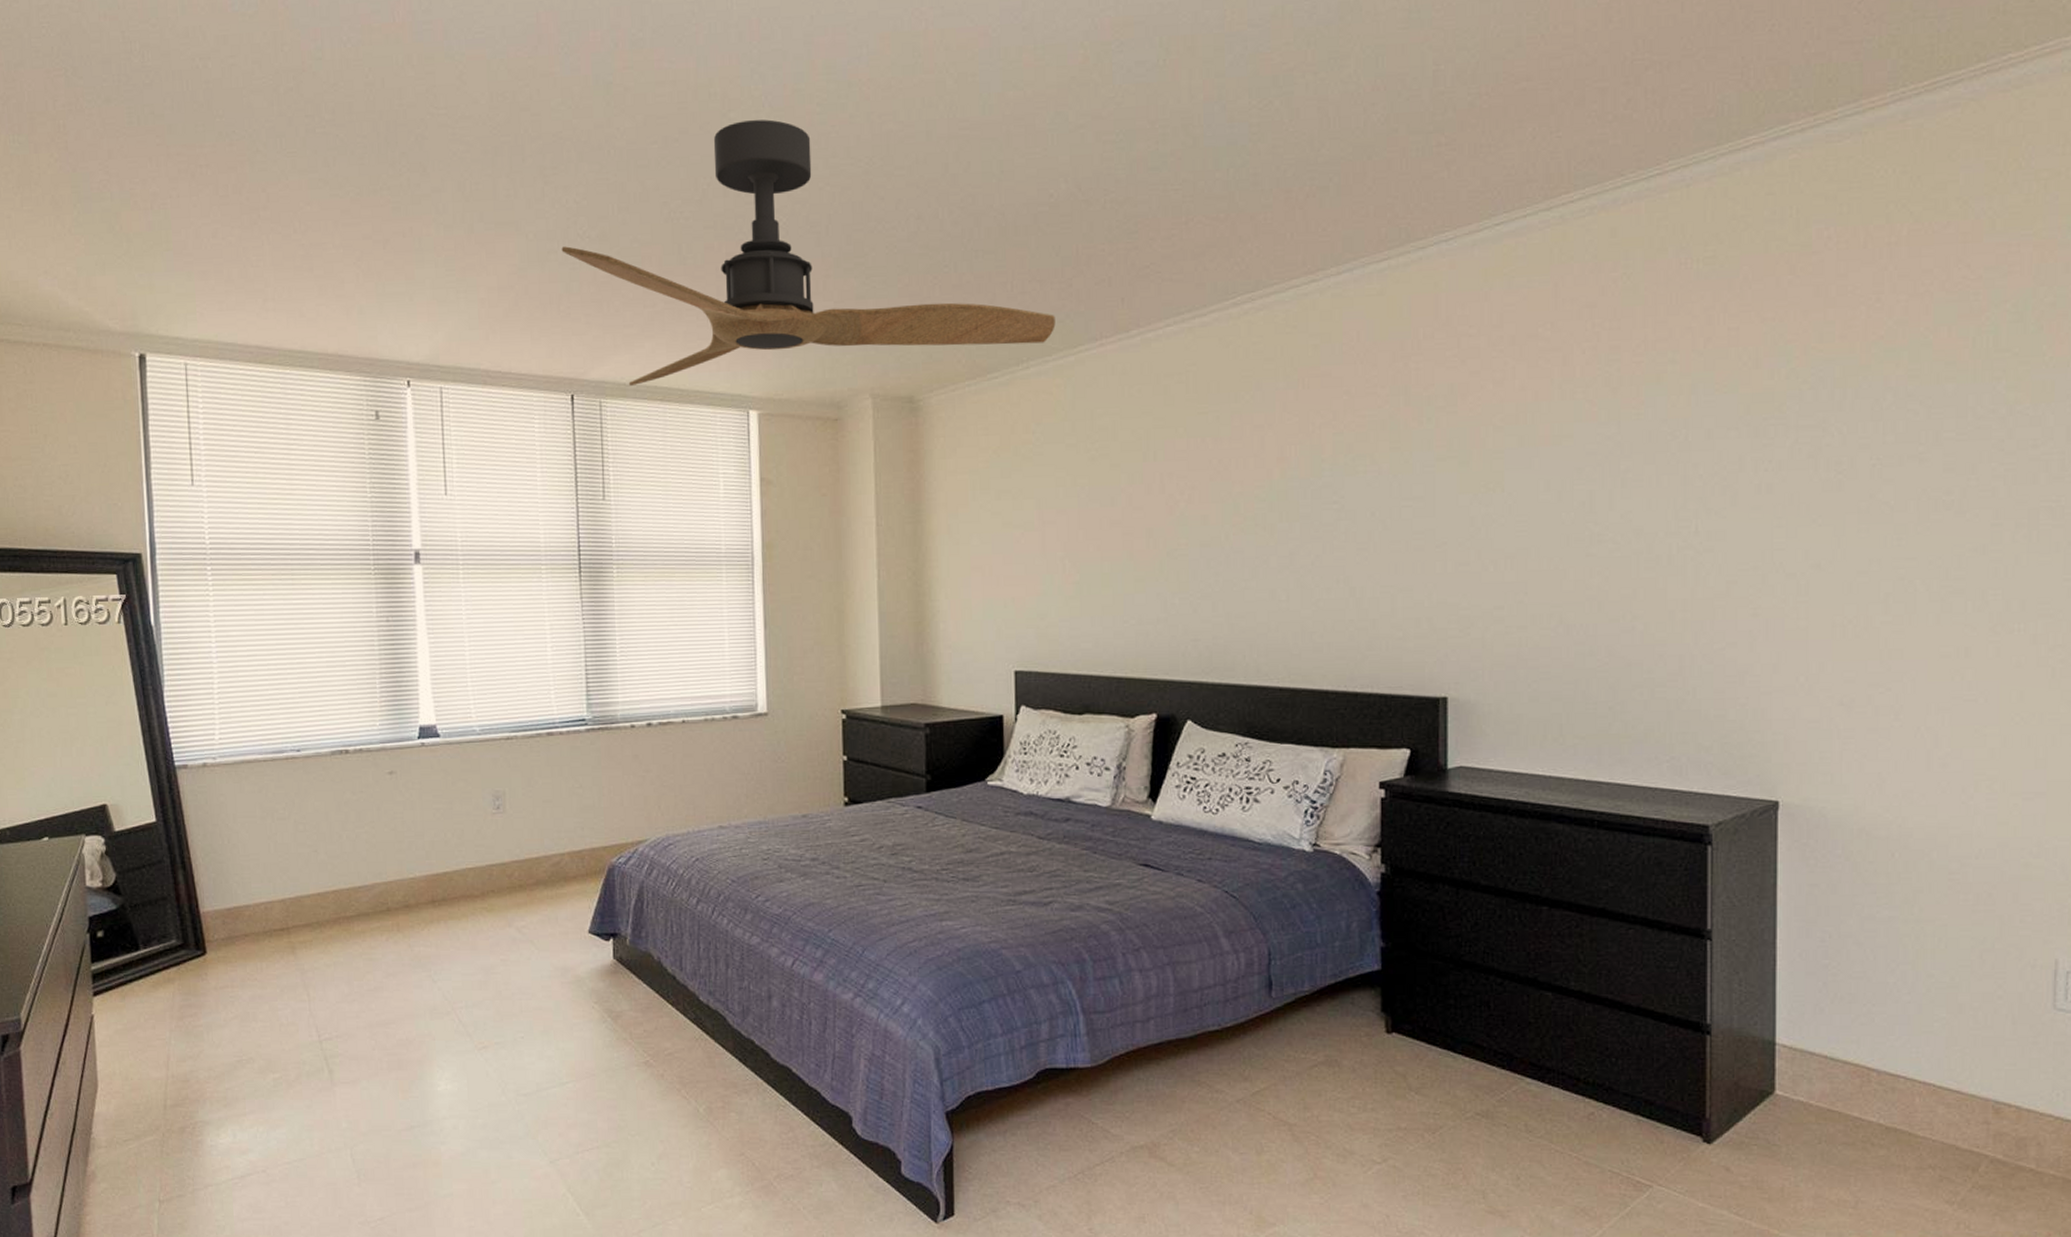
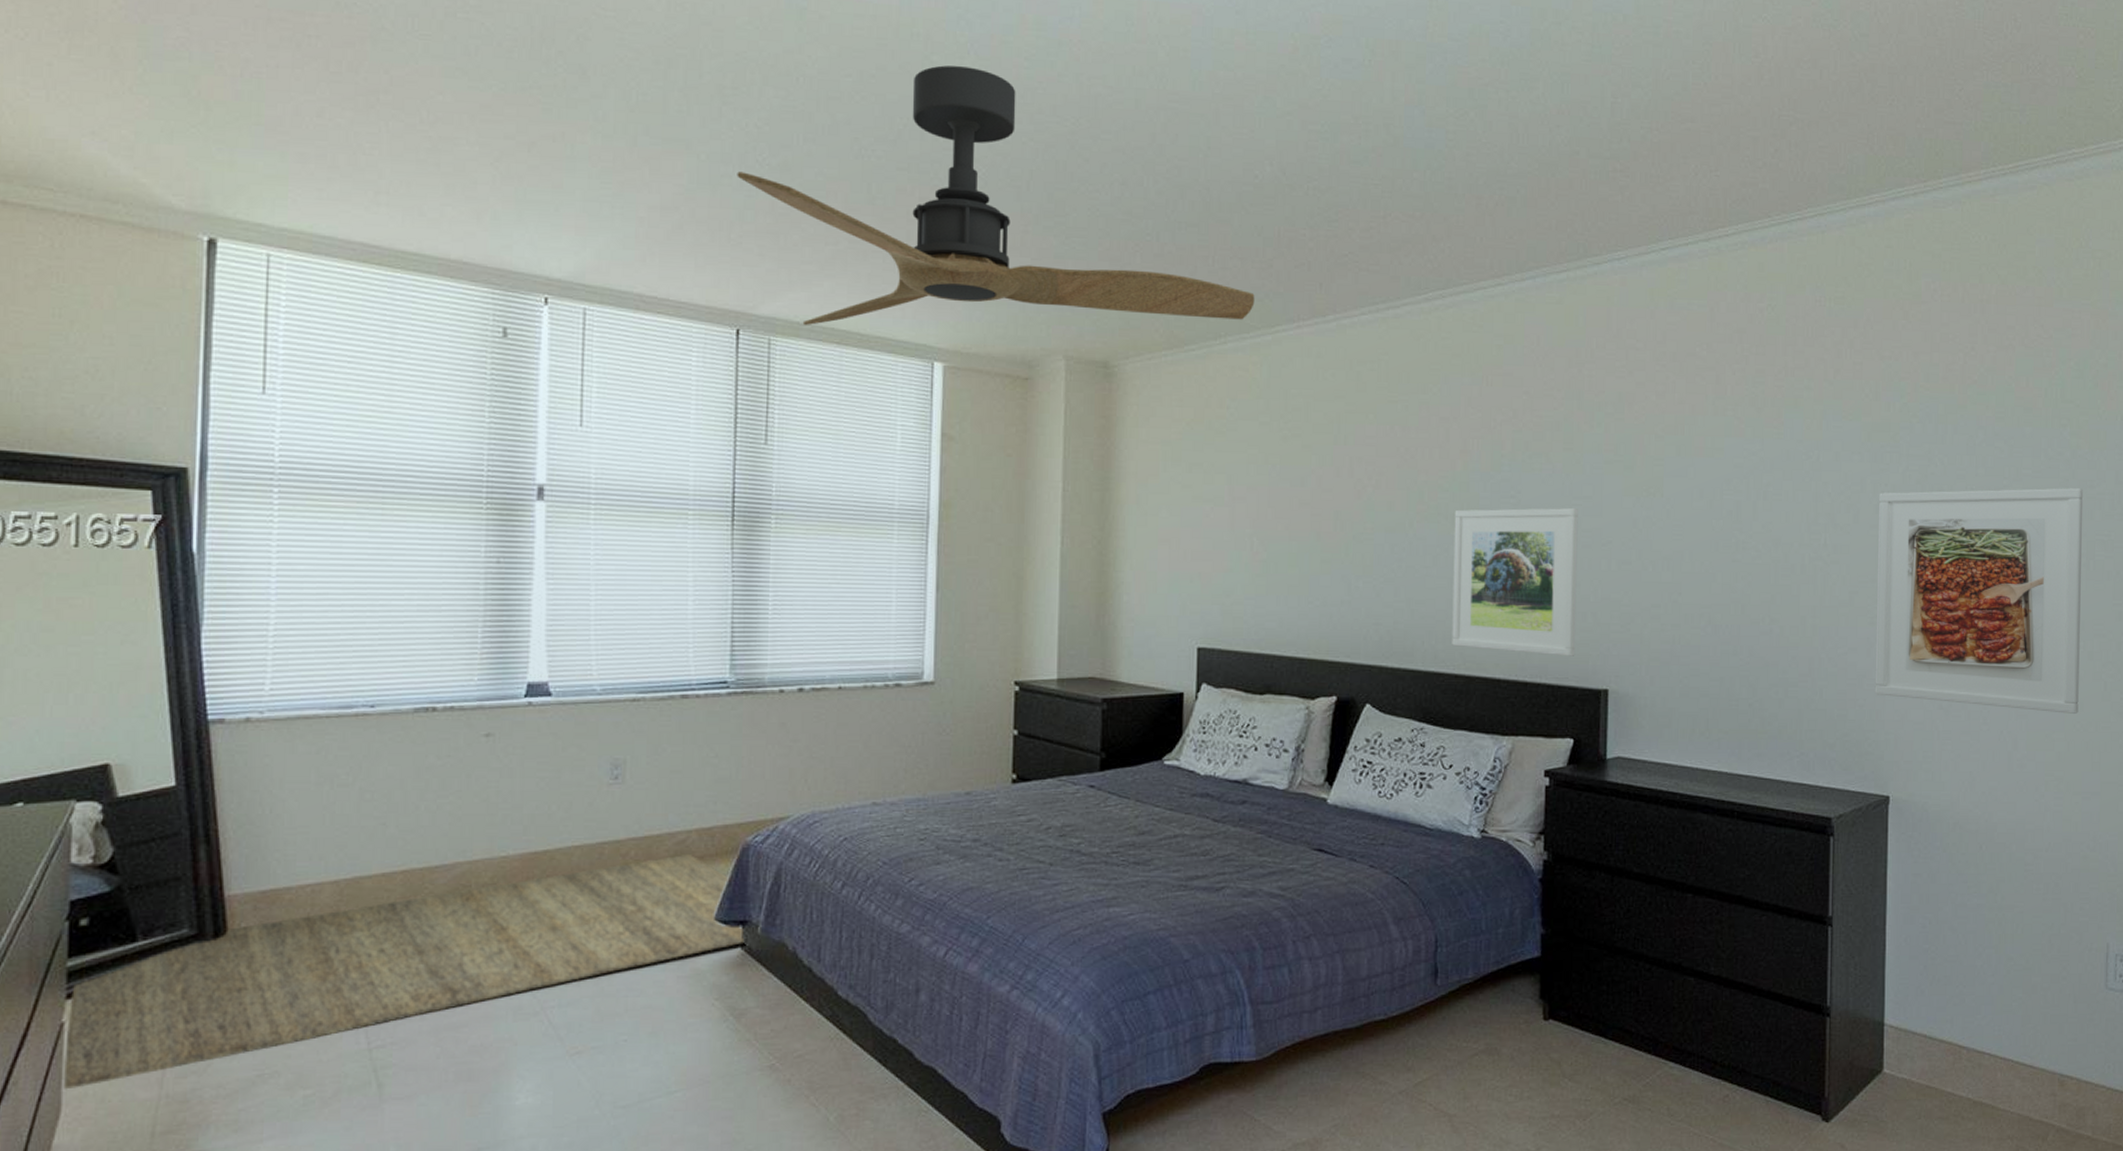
rug: none [96,875,616,1069] -> present [64,855,745,1090]
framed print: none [1273,510,1410,665] -> present [1452,508,1578,656]
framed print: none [1759,449,2024,705] -> present [1874,488,2084,714]

